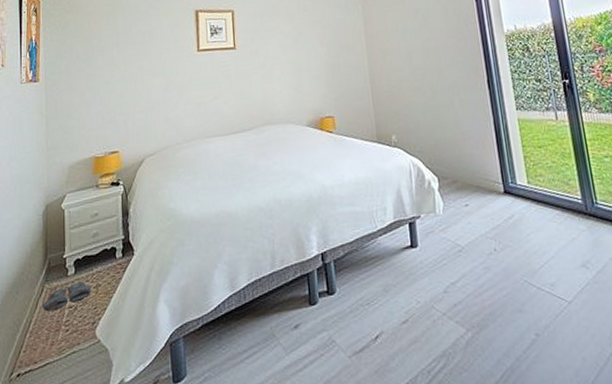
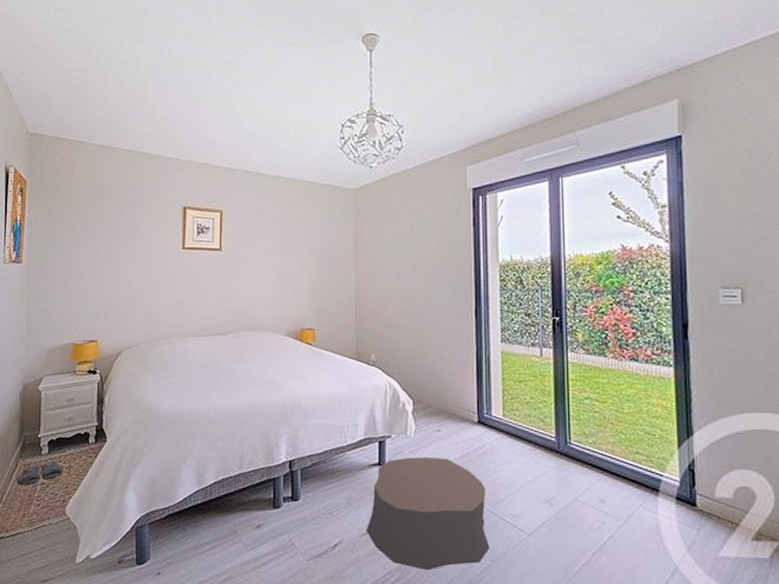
pouf: none [406,232,533,353] -> present [367,457,490,571]

